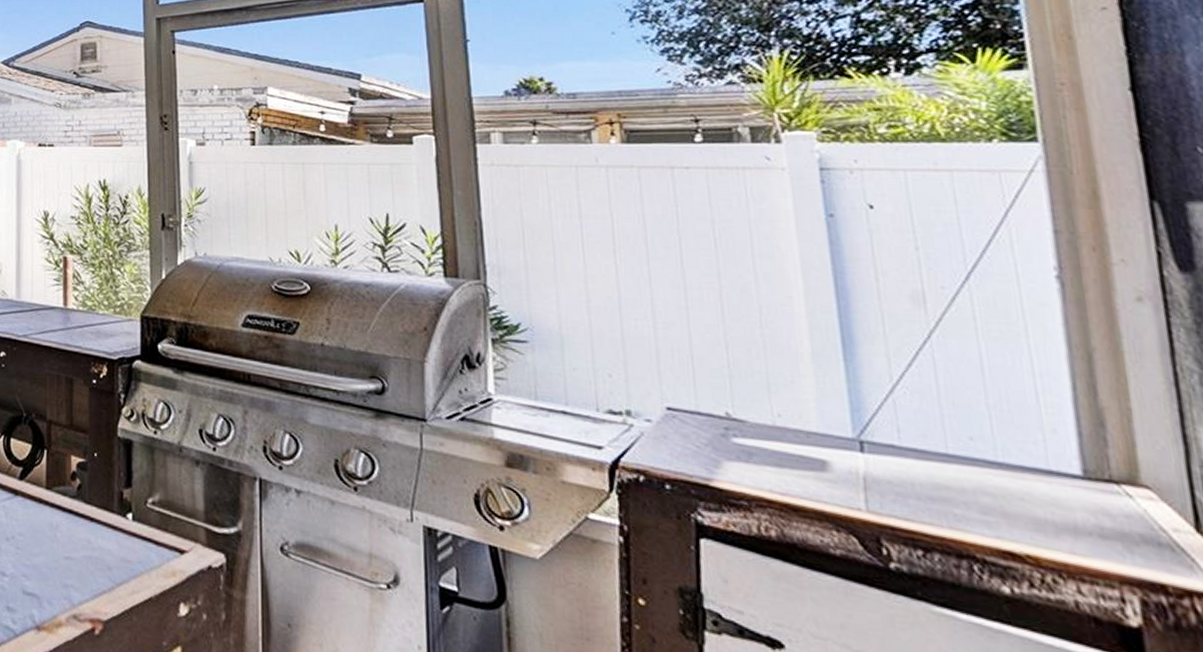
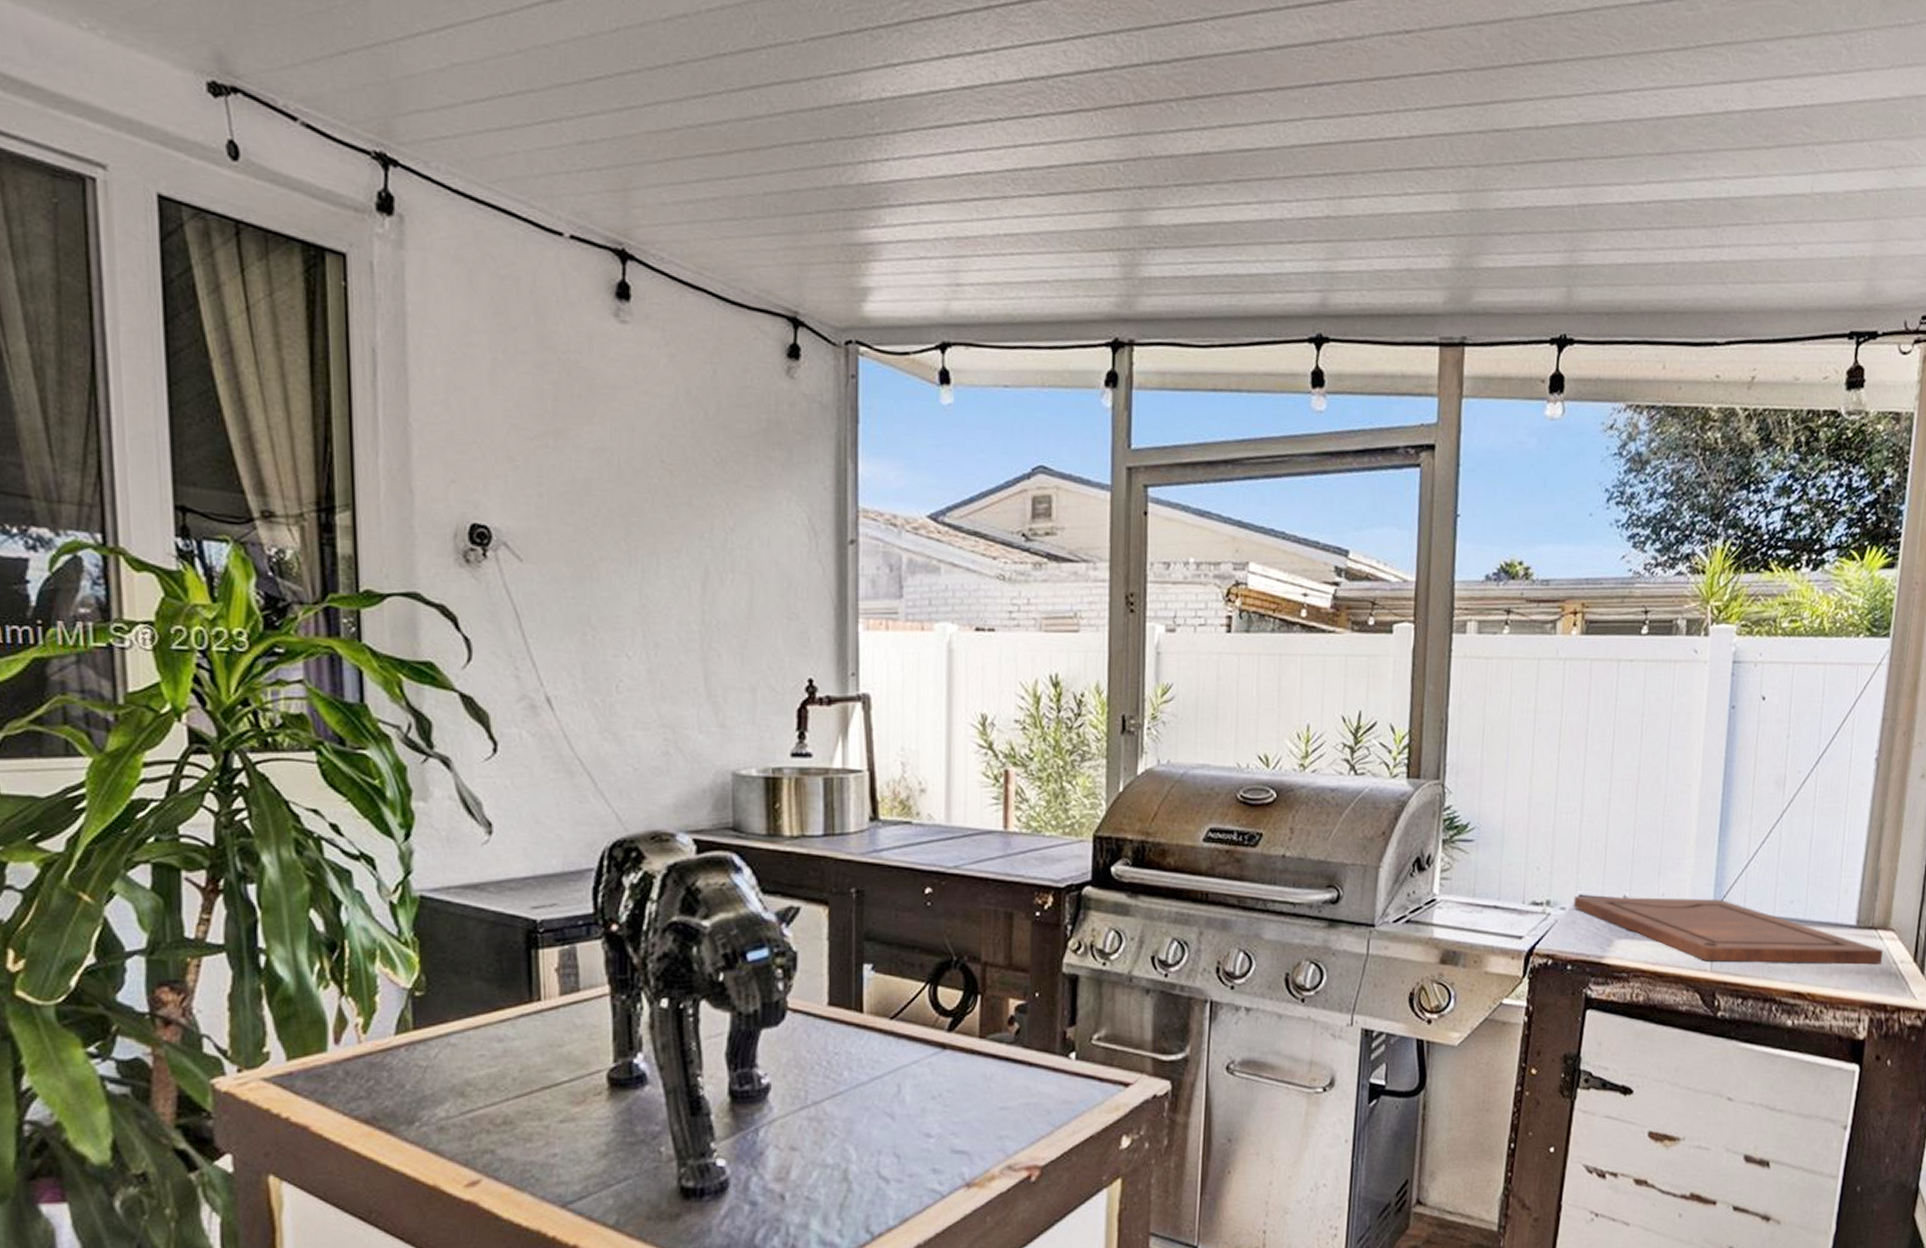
cutting board: none [660,408,1141,529] -> present [1573,895,1884,965]

